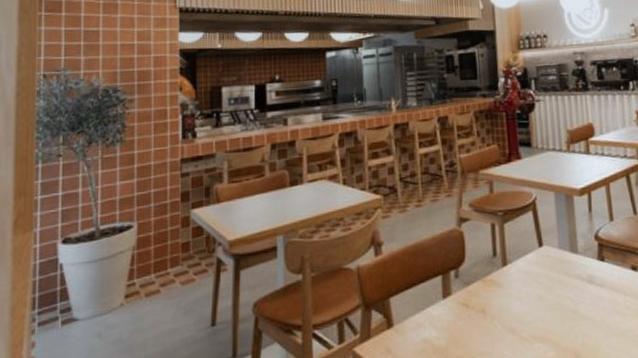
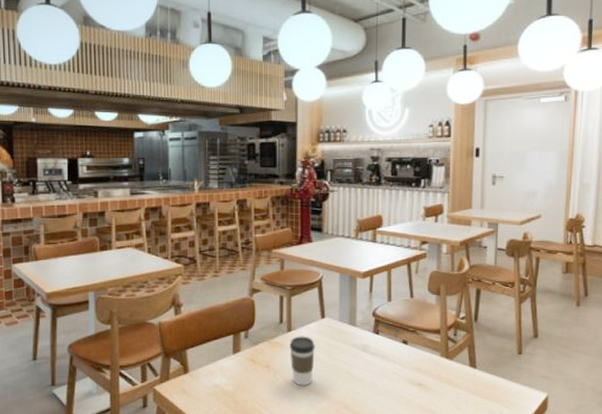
coffee cup: none [506,270,536,333] -> present [289,336,315,386]

